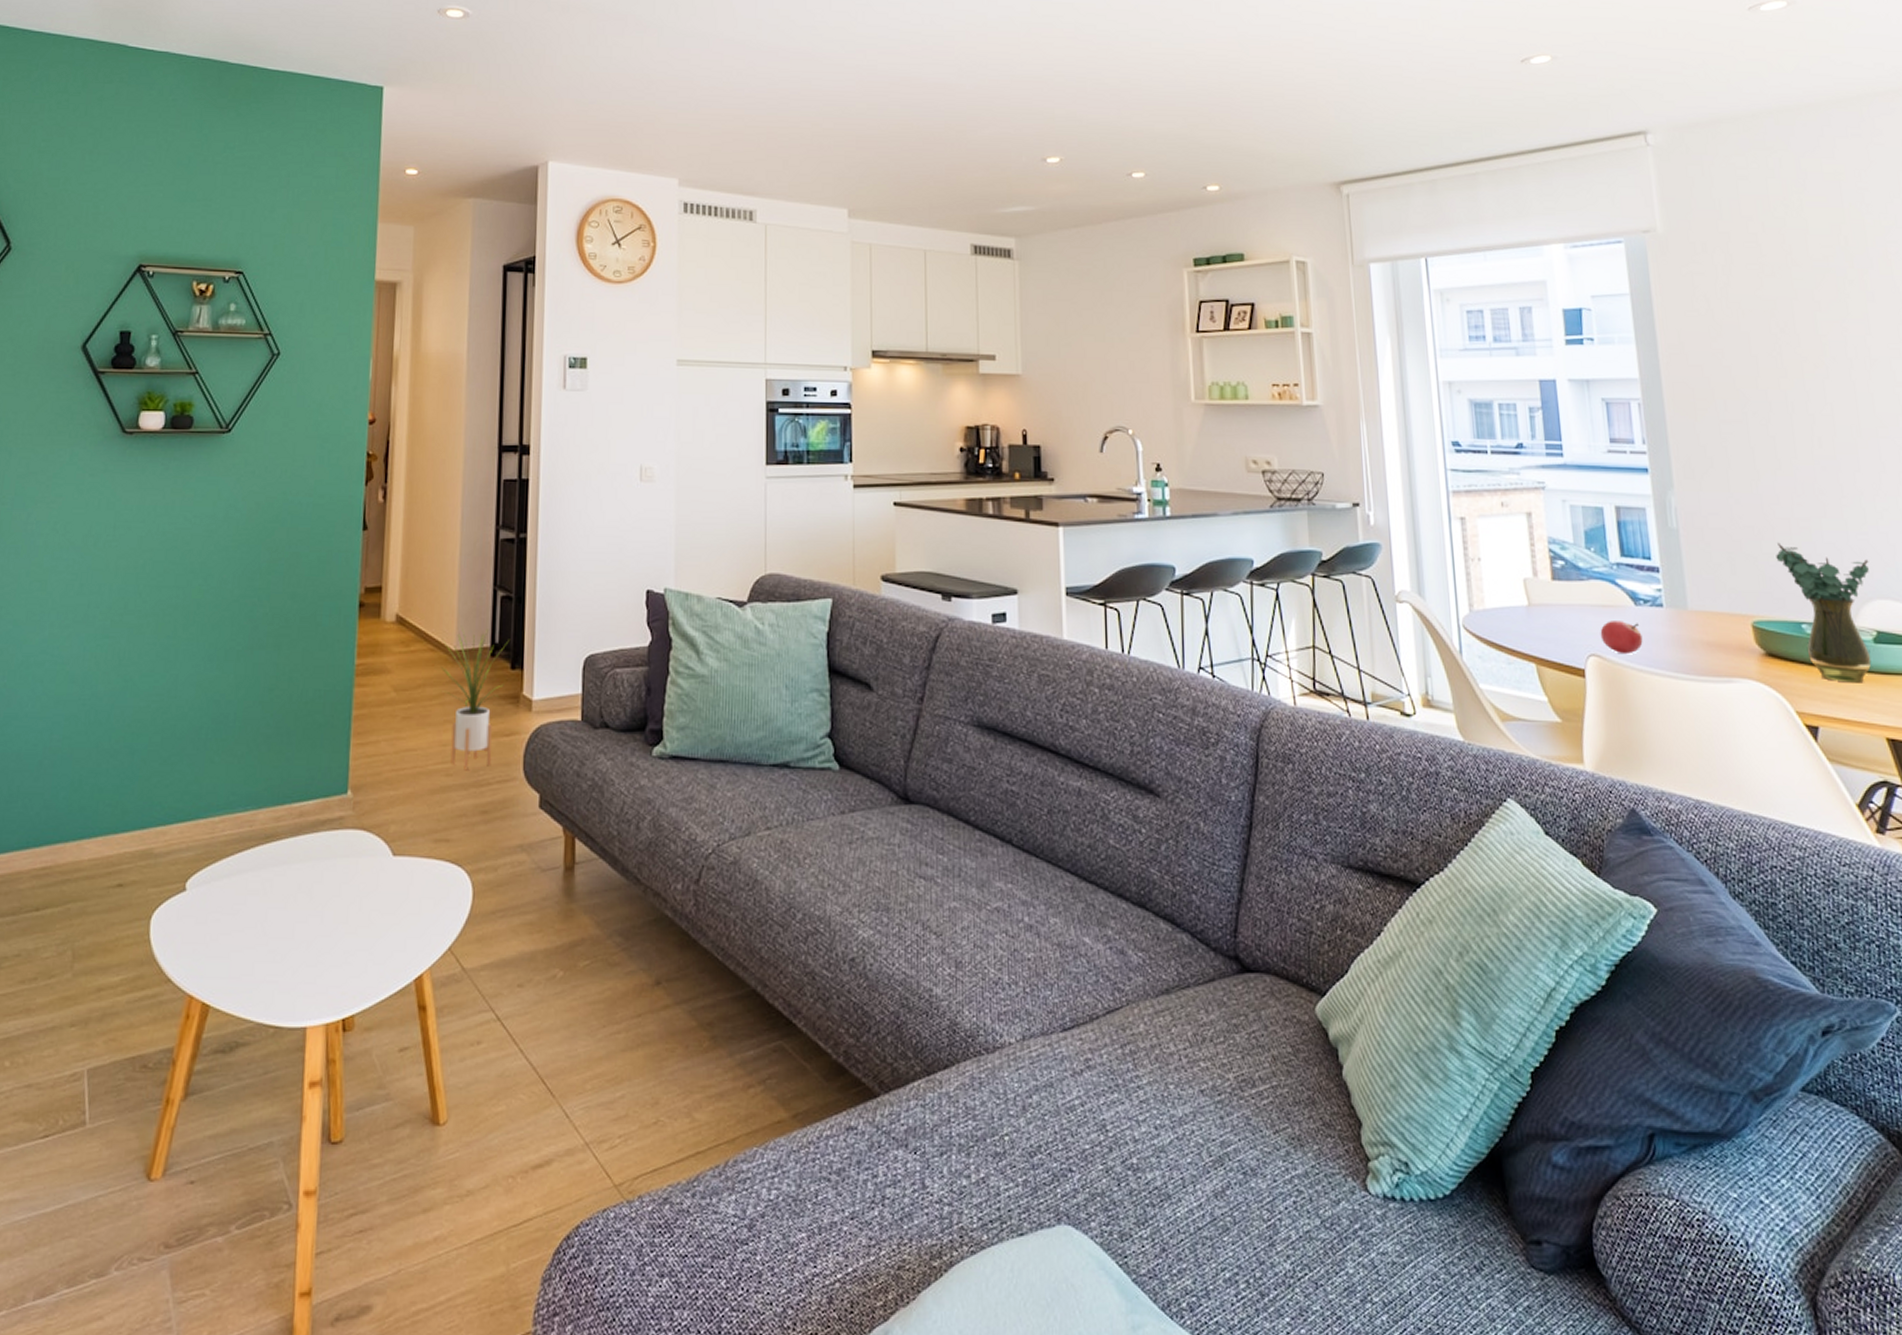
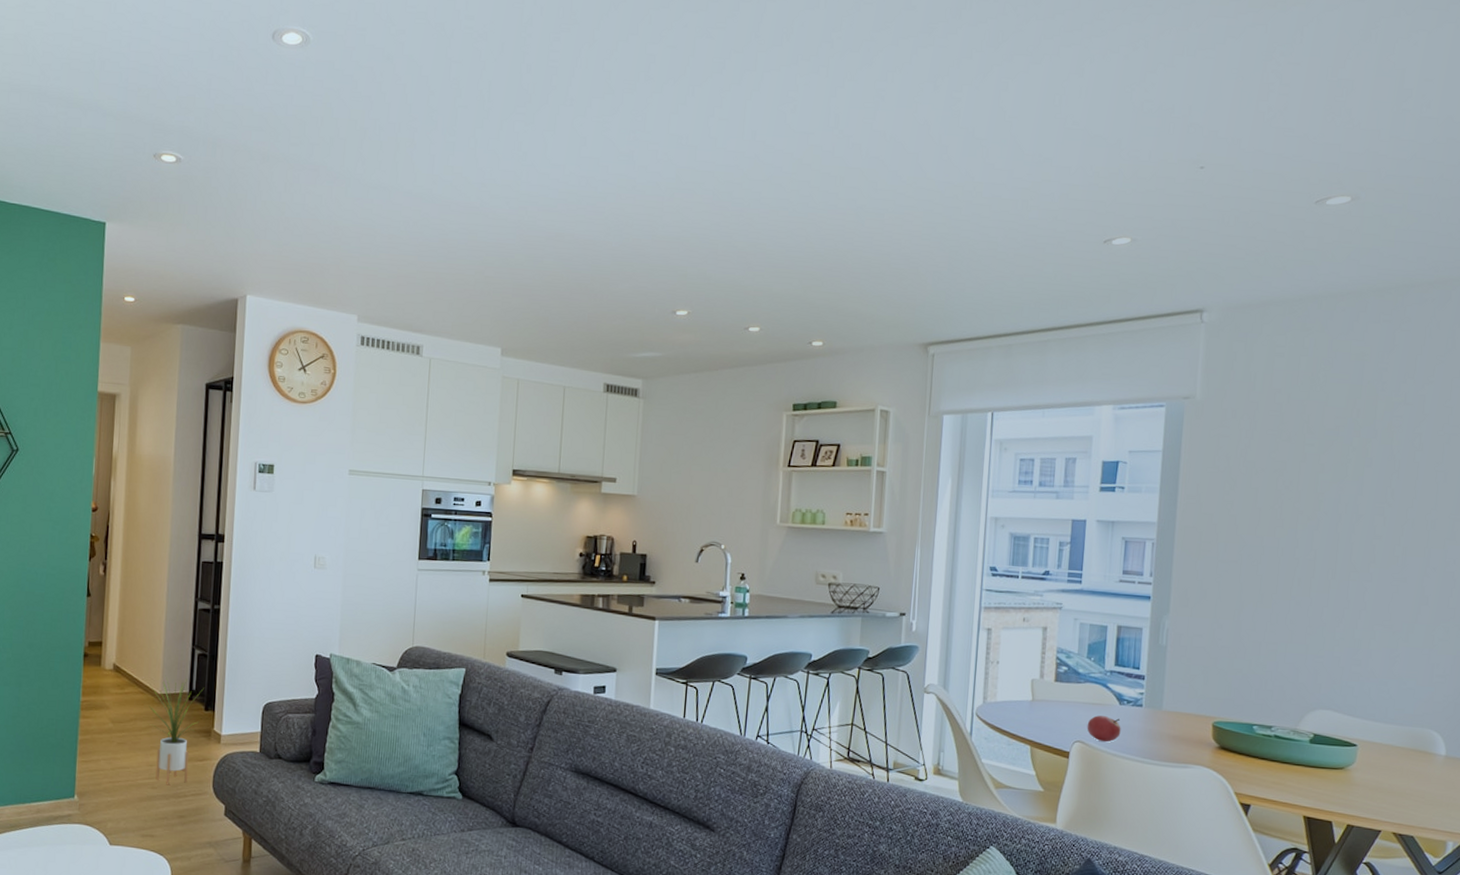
vase: present [1776,542,1872,683] -> none [1243,661,1320,773]

